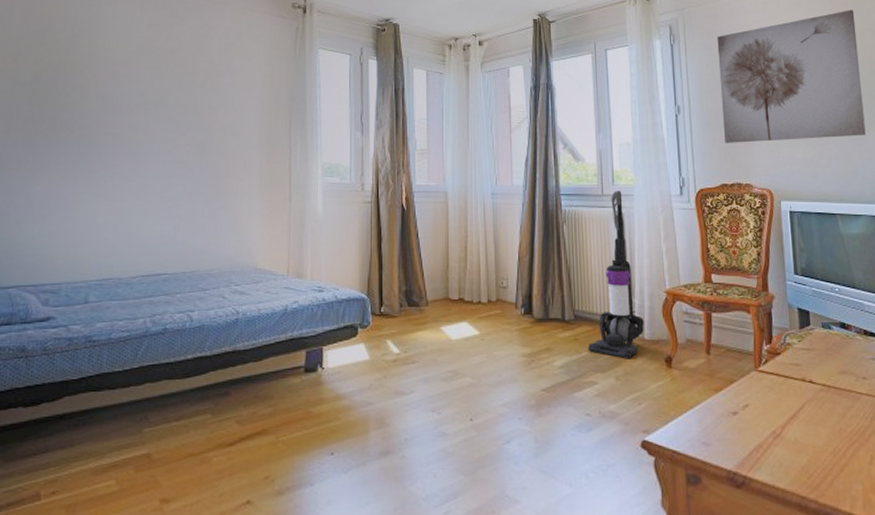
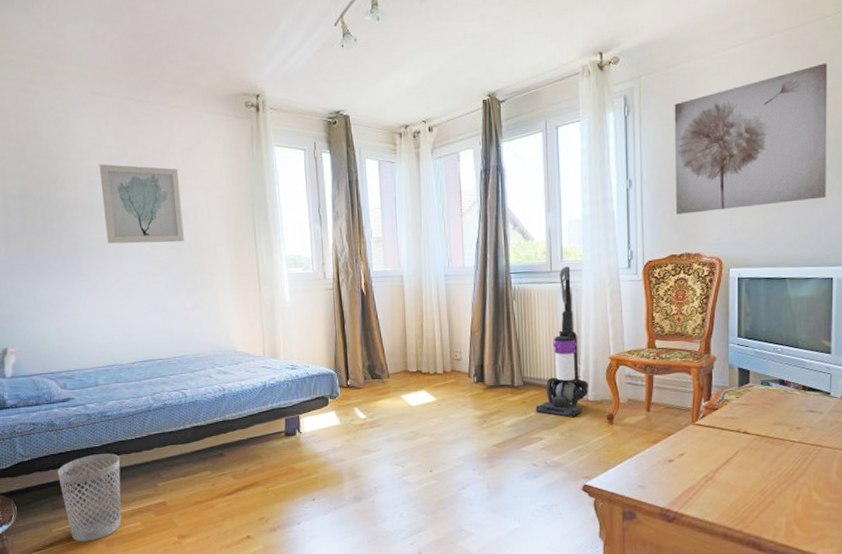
wastebasket: none [19,389,101,507] -> present [57,453,122,542]
wall art: none [123,54,213,142] -> present [99,164,184,244]

